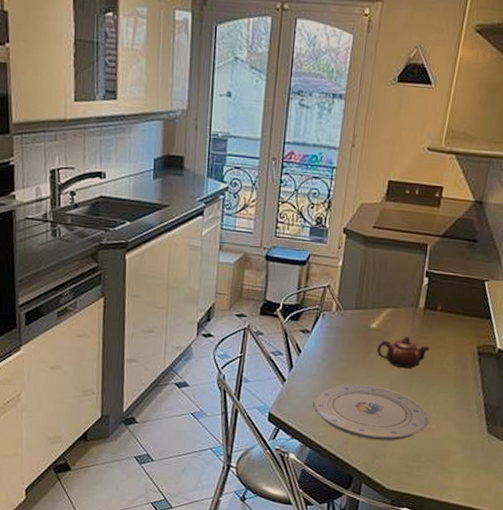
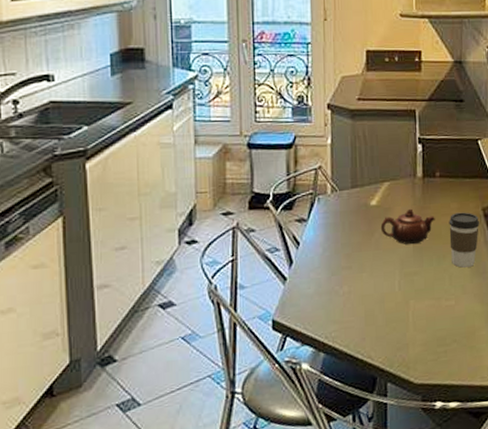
plate: present [313,384,429,441] -> none [320,268,447,331]
coffee cup: none [439,346,473,398] -> present [449,212,480,268]

